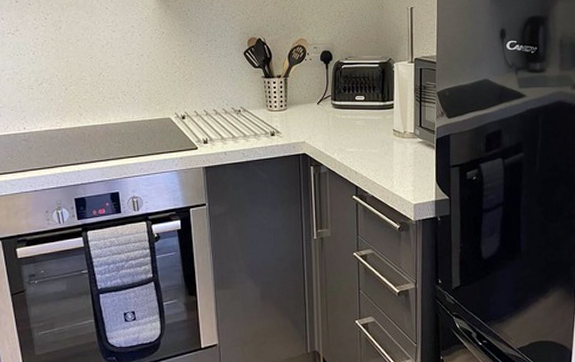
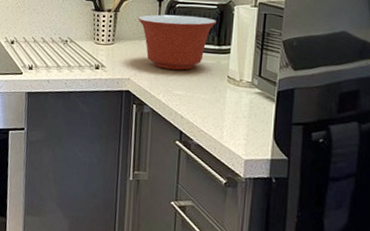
mixing bowl: none [307,75,379,129] -> present [138,14,216,70]

